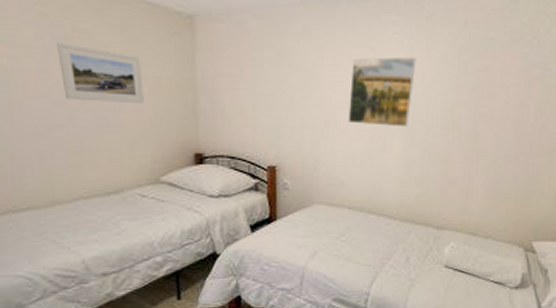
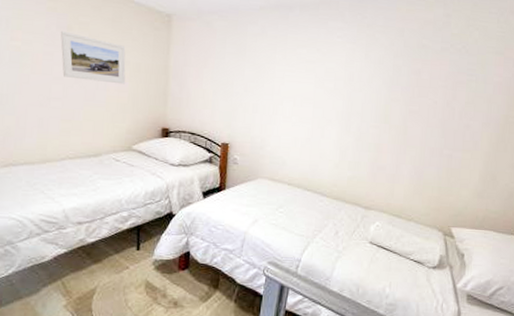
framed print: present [348,57,416,127] -> none [293,56,356,118]

